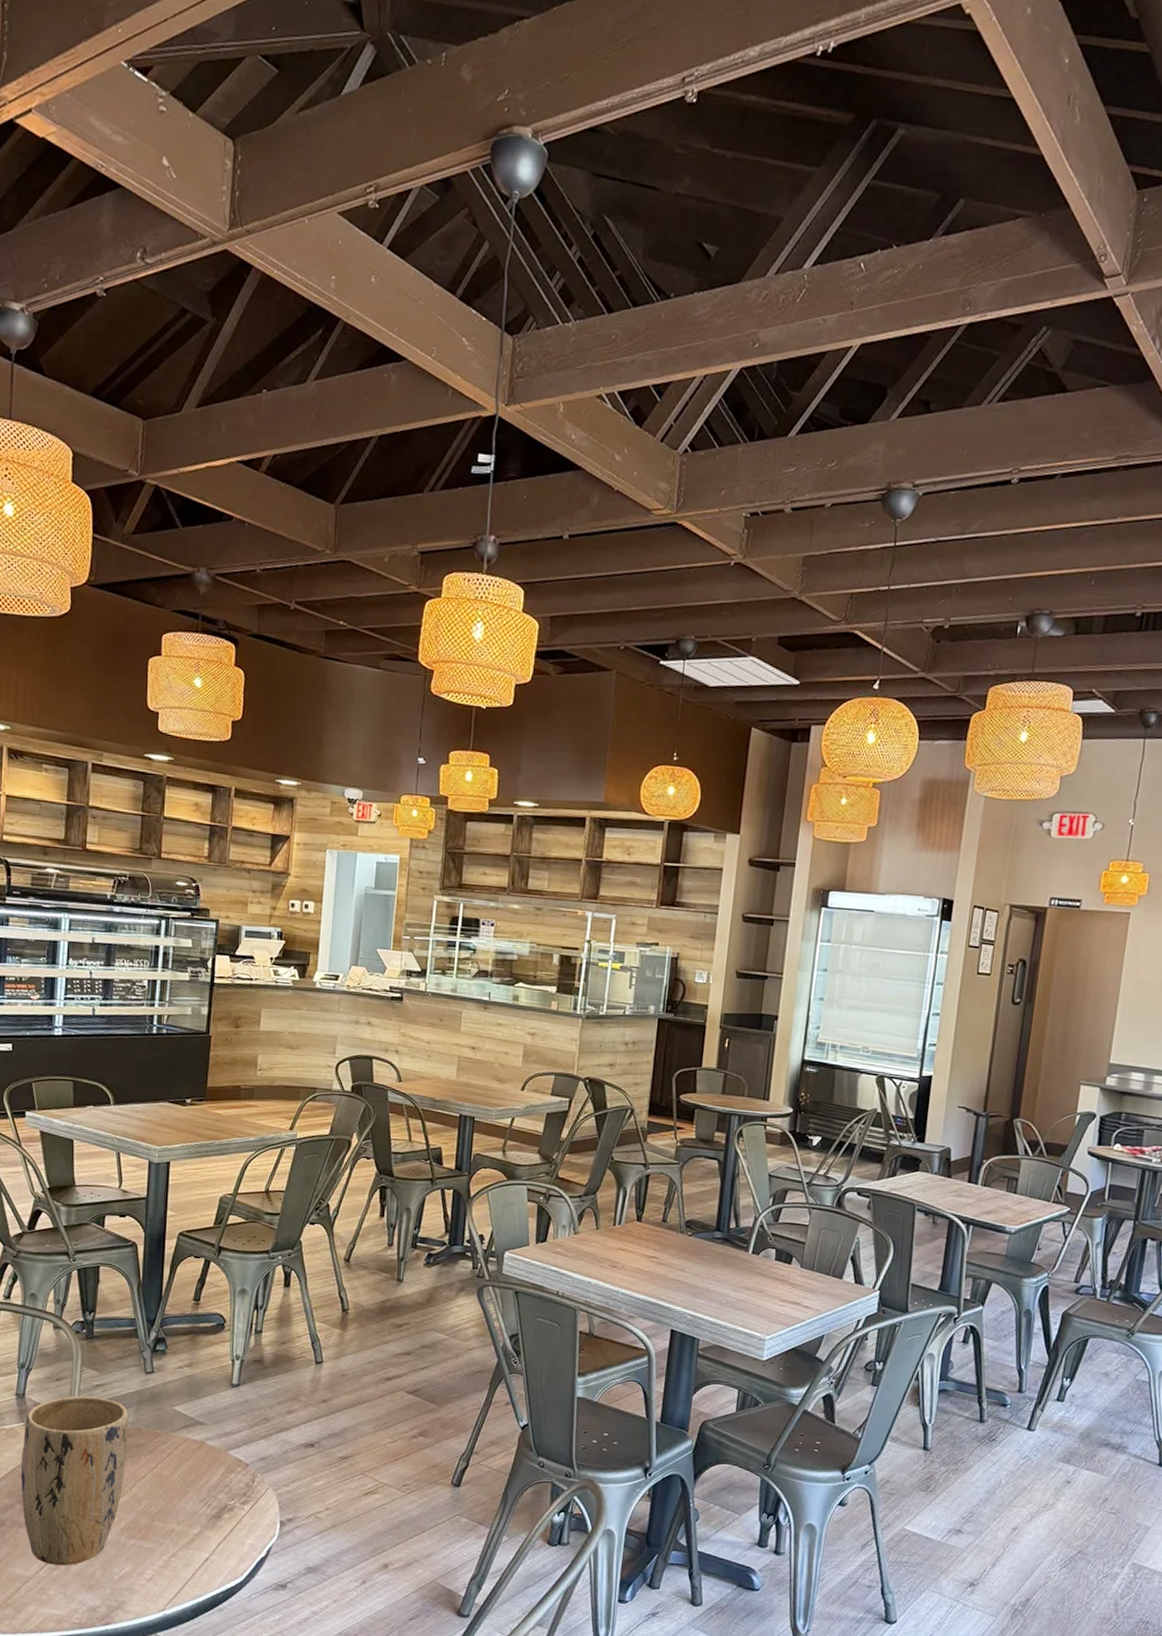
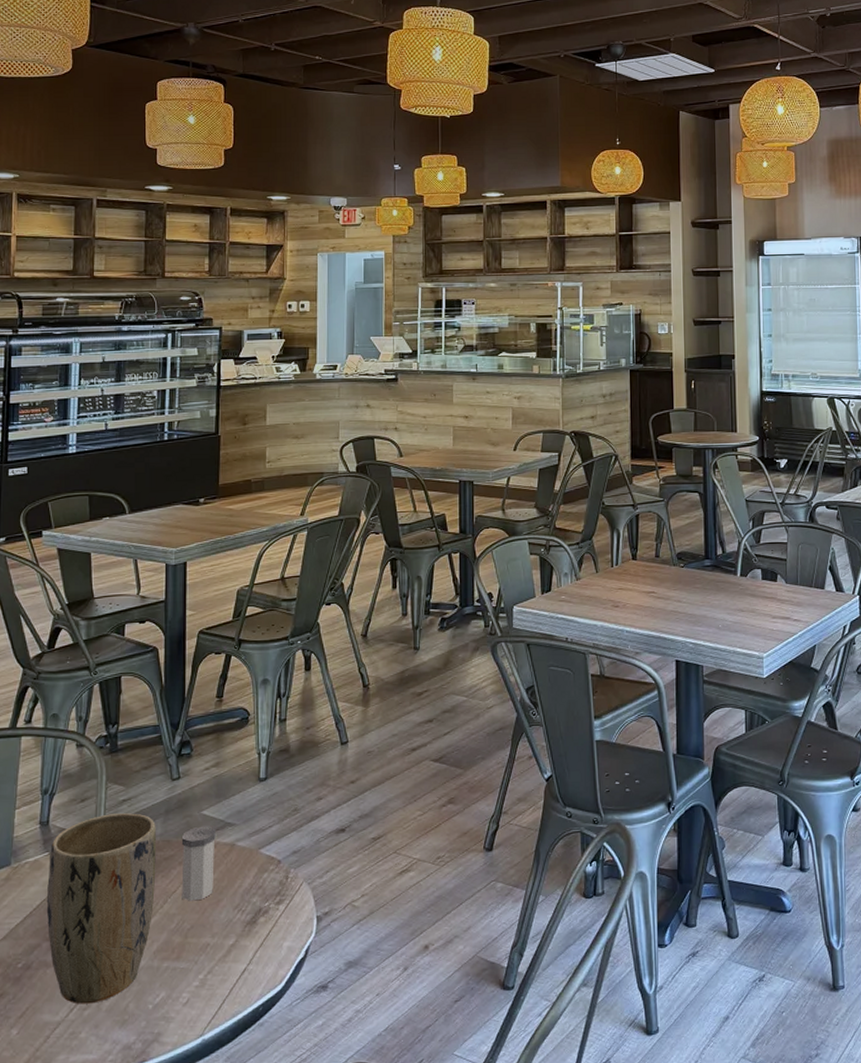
salt shaker: none [150,1420,187,1489] -> present [181,826,217,901]

